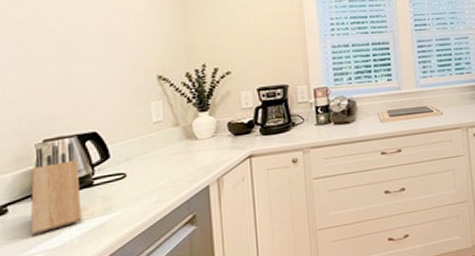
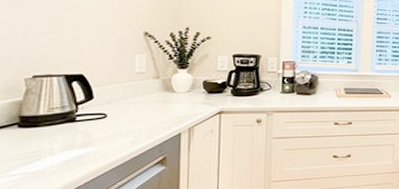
knife block: present [30,142,82,235] -> none [14,81,64,158]

